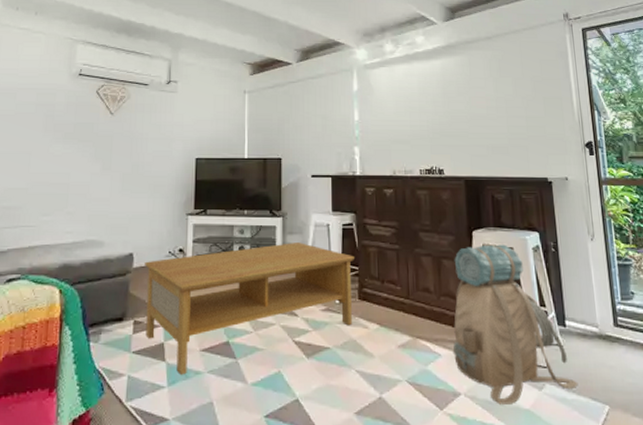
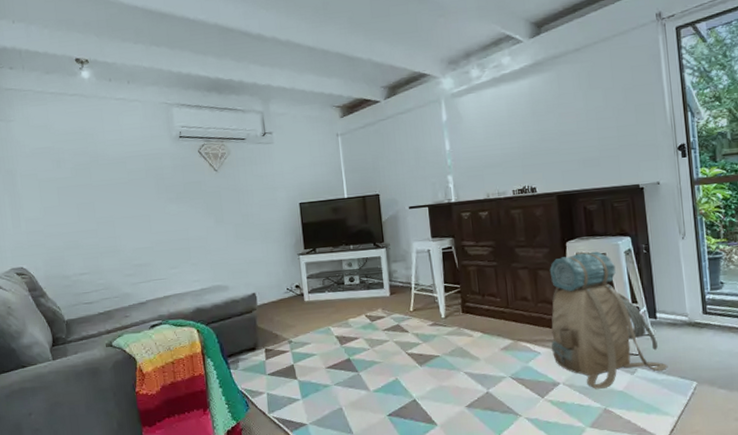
coffee table: present [145,243,356,375] -> none [267,269,458,389]

